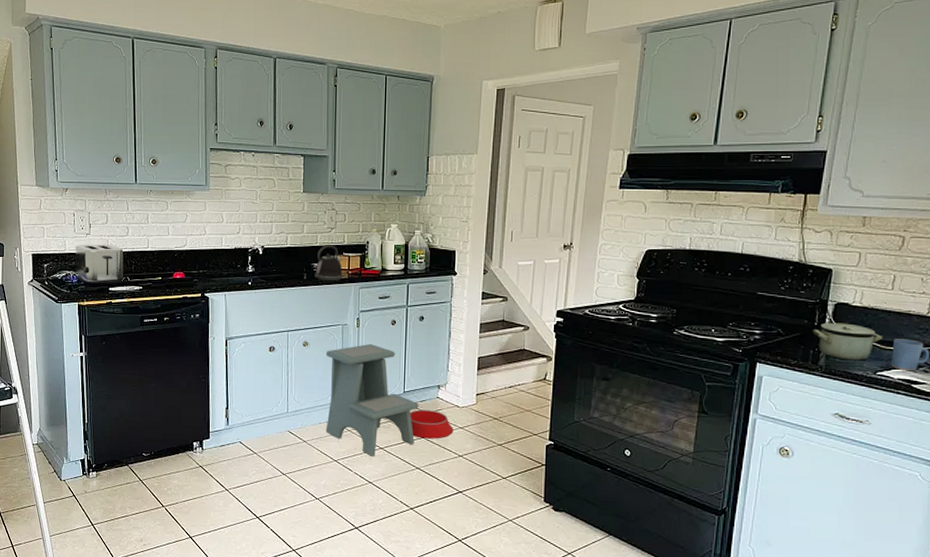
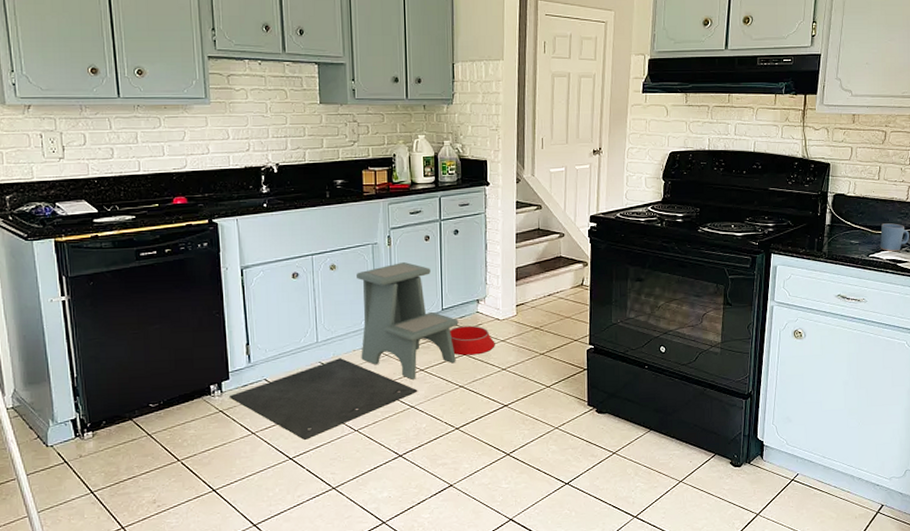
toaster: present [75,244,124,286] -> none [46,169,112,218]
door mat: none [209,429,377,502] -> present [230,358,418,440]
kettle: present [314,245,343,282] -> none [338,159,369,199]
saucepan: present [812,322,882,361] -> none [816,212,872,246]

